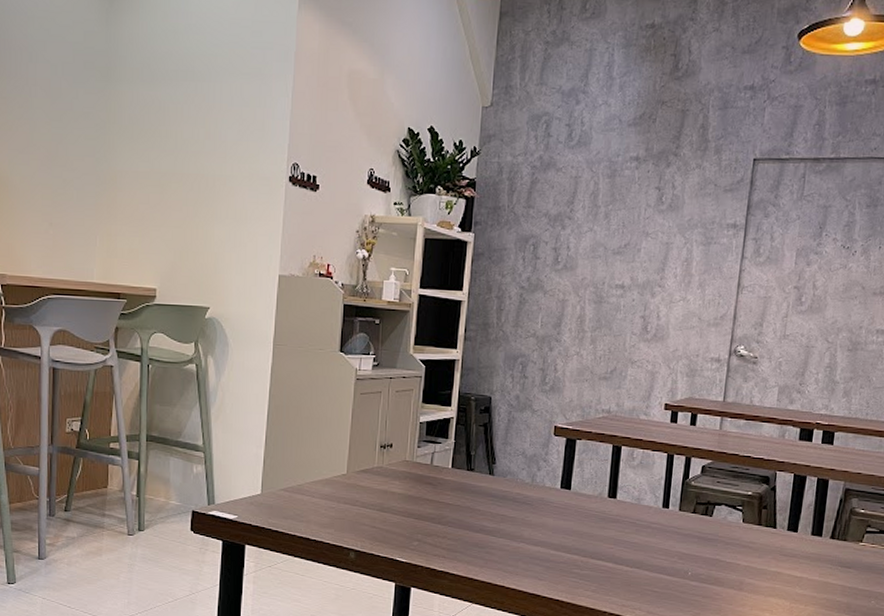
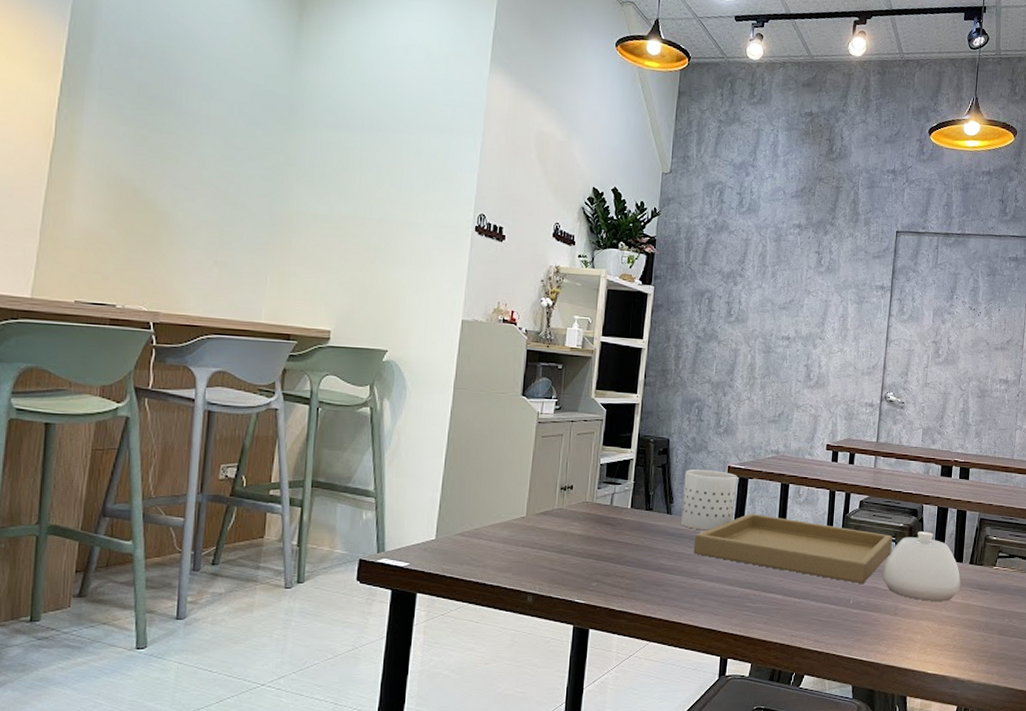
mug: none [503,429,566,493] -> present [680,469,738,531]
tray: none [517,476,739,556] -> present [693,513,892,584]
sugar bowl: none [725,501,820,578] -> present [882,531,962,601]

